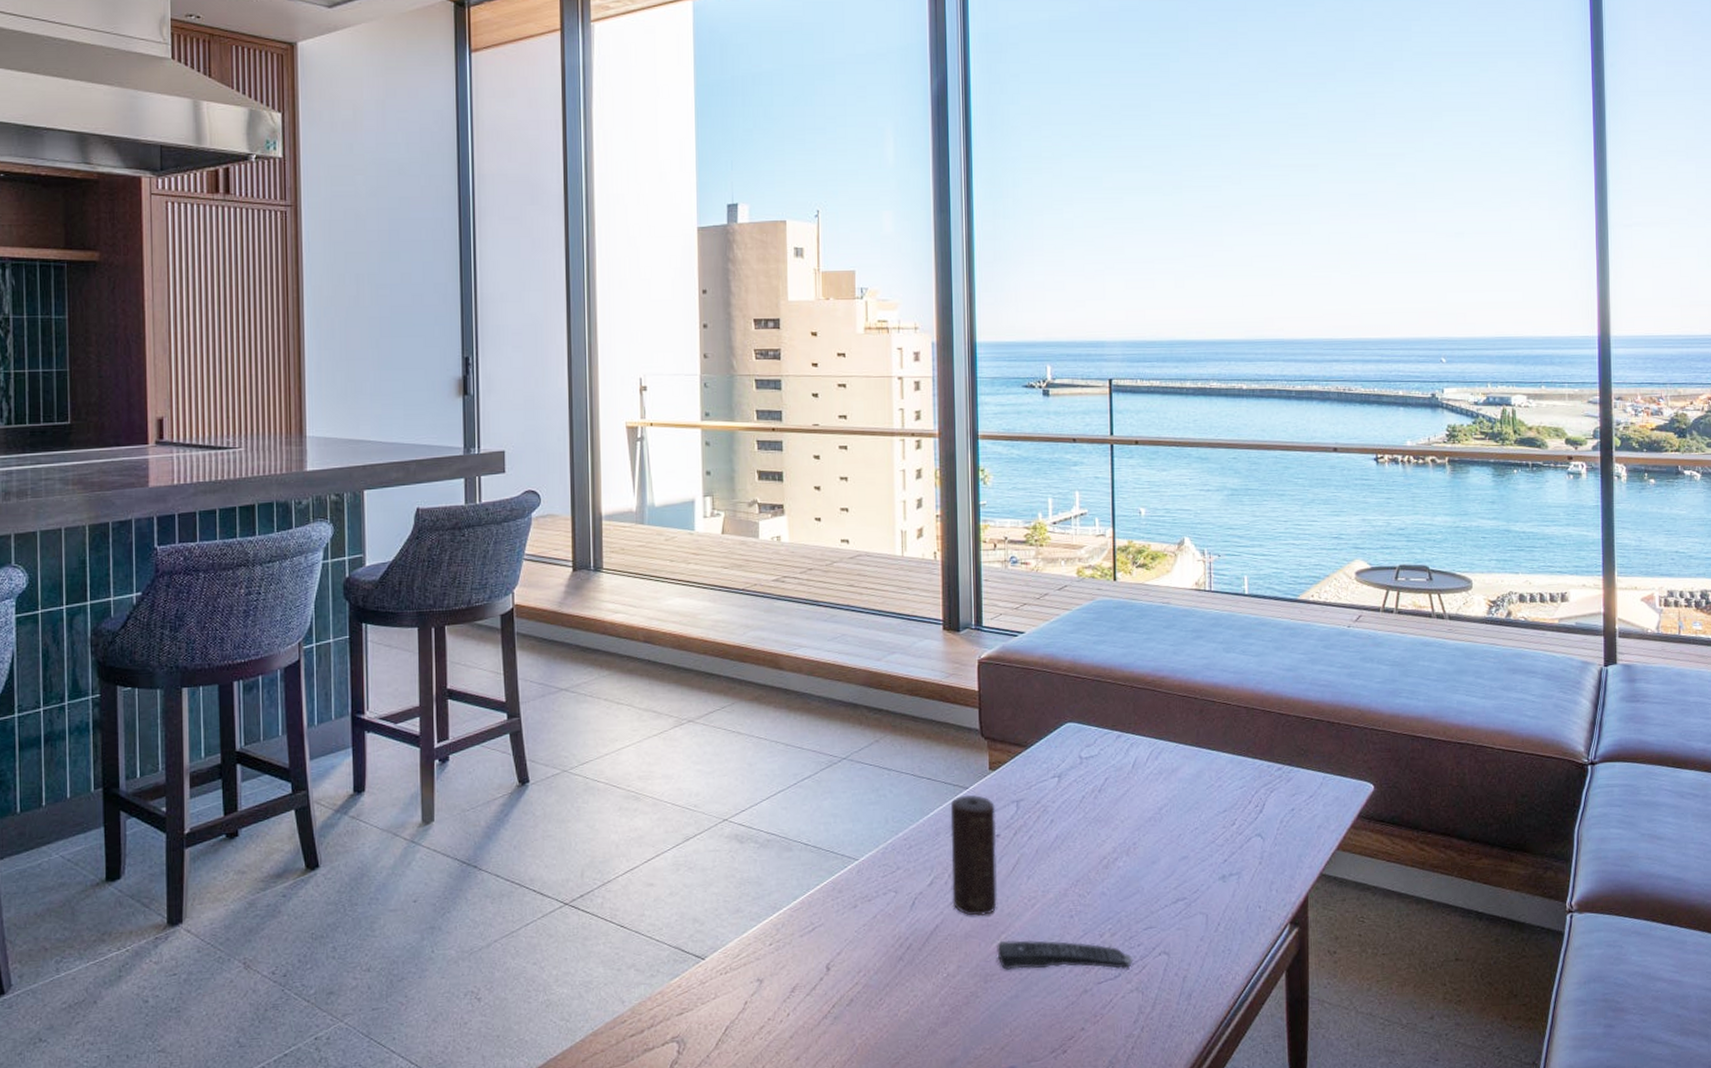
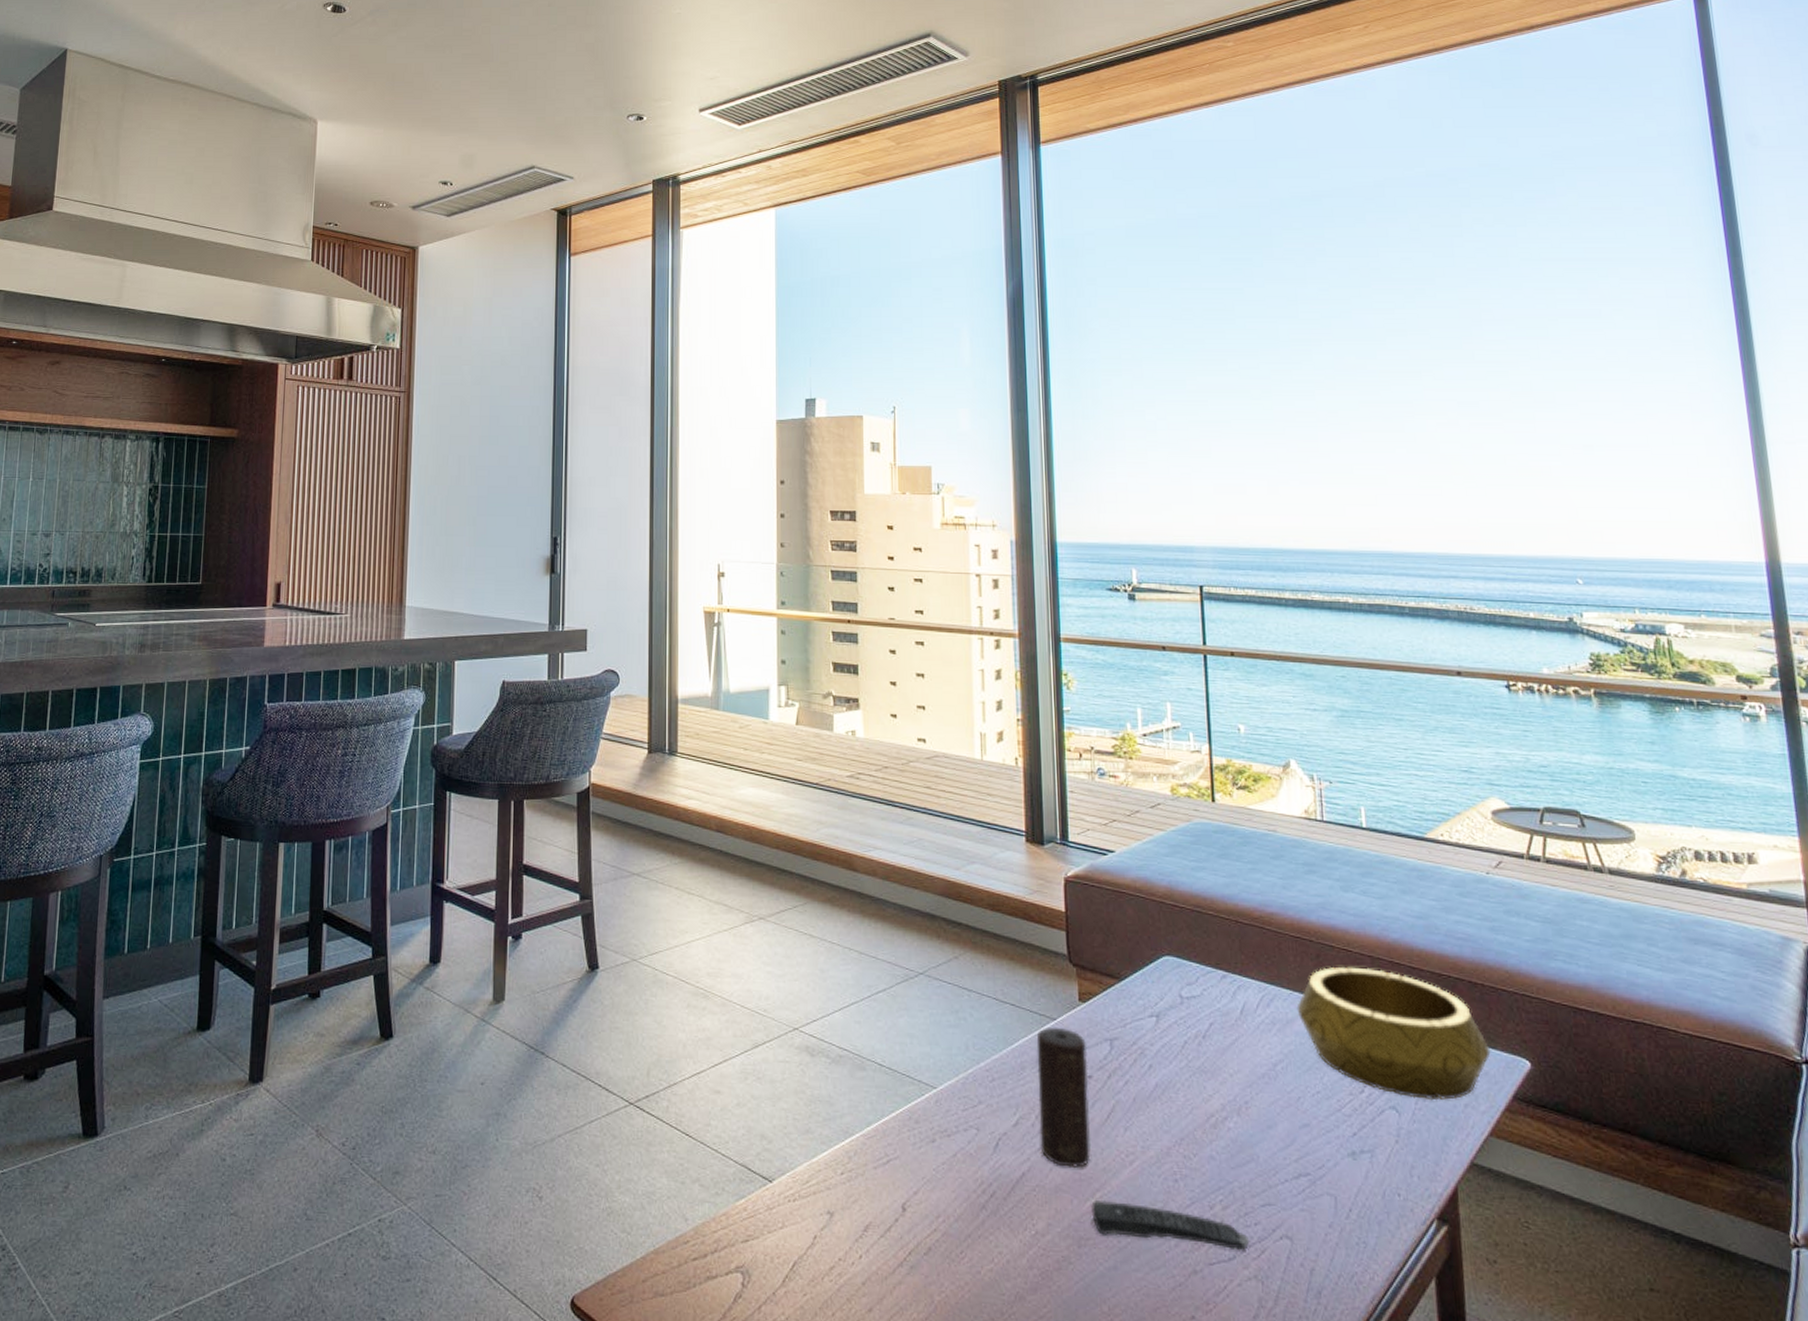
decorative bowl: none [1181,718,1342,826] -> present [1297,966,1491,1101]

